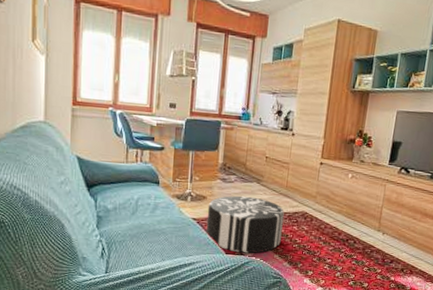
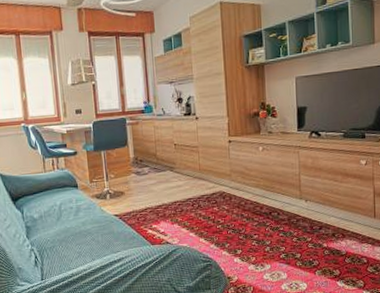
pouf: present [205,195,284,254] -> none [127,185,204,242]

